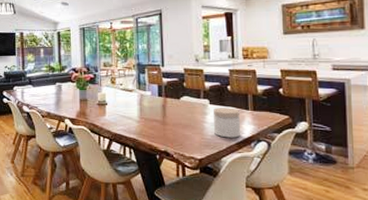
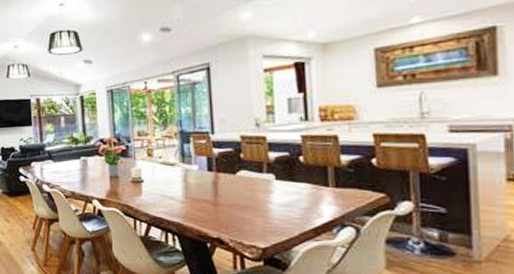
jar: present [214,108,241,138] -> none [281,184,319,222]

